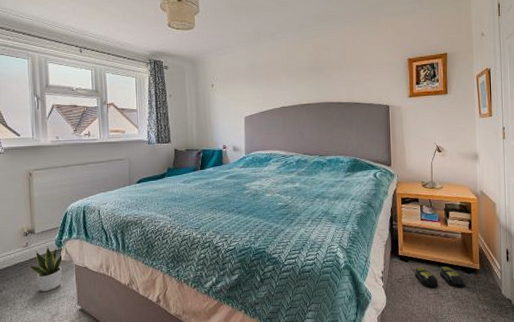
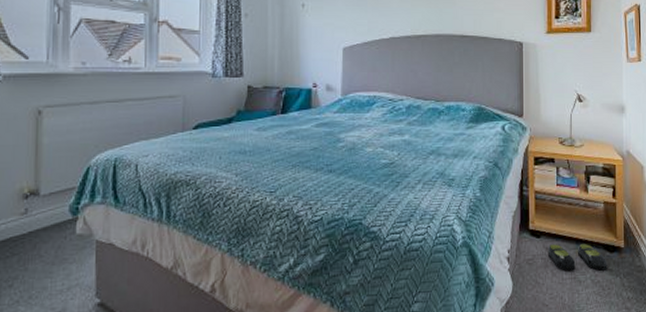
potted plant: present [30,246,63,292] -> none [28,213,78,279]

